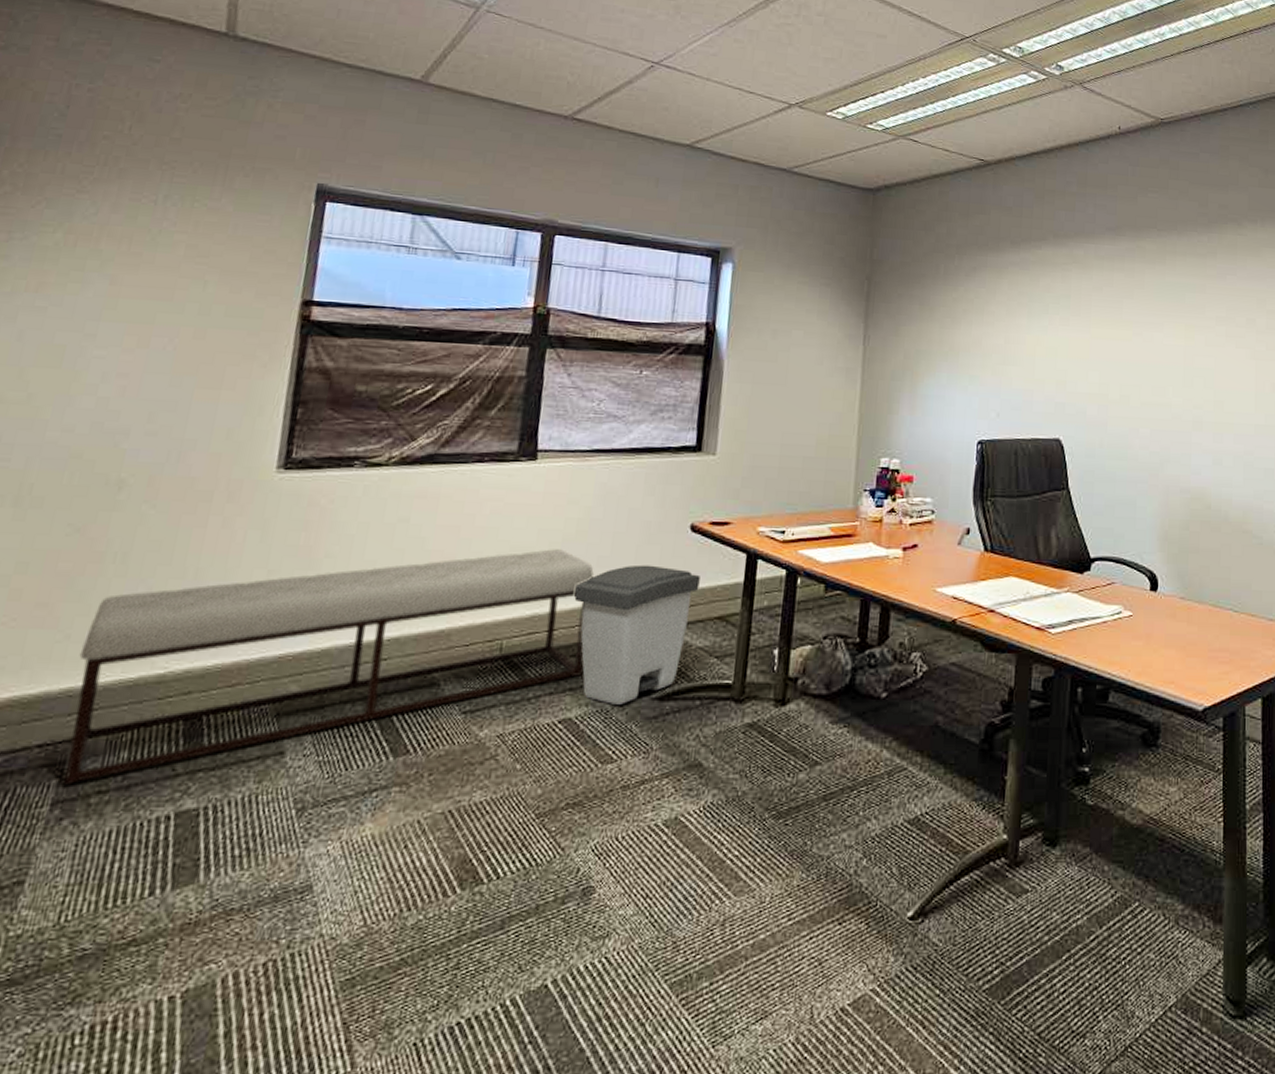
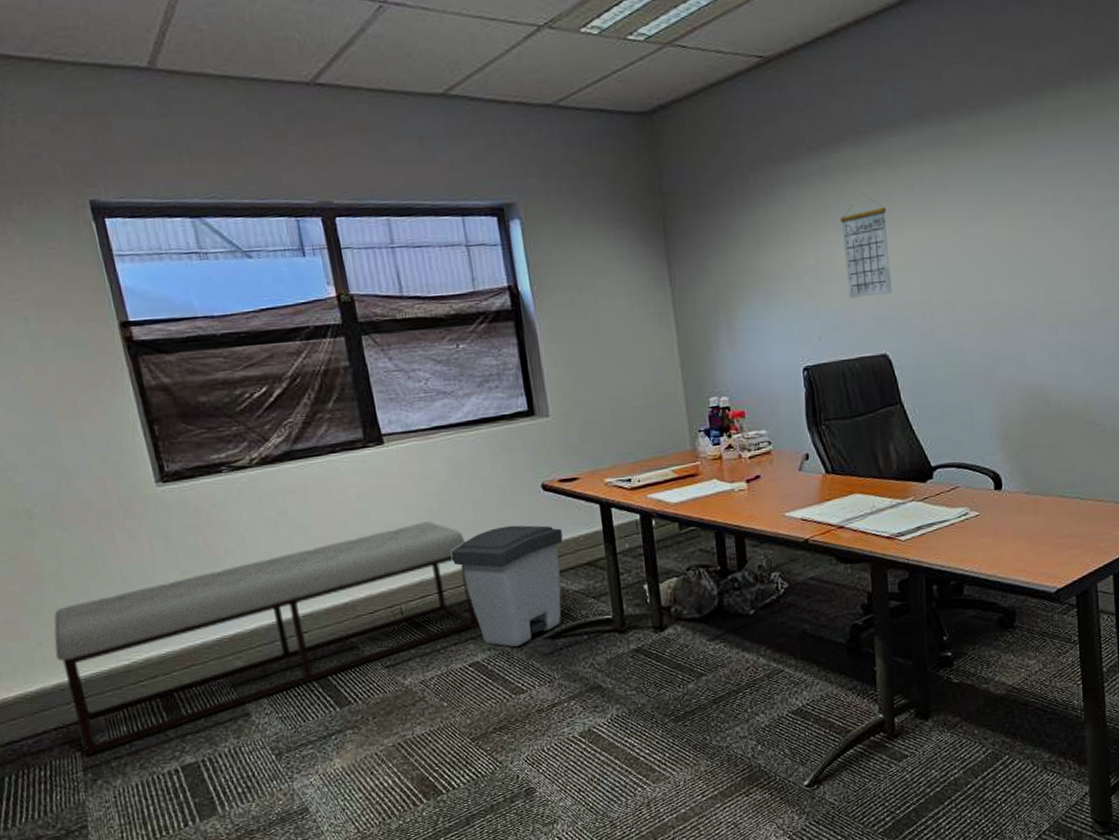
calendar: none [1031,287,1076,382] -> present [841,192,892,298]

